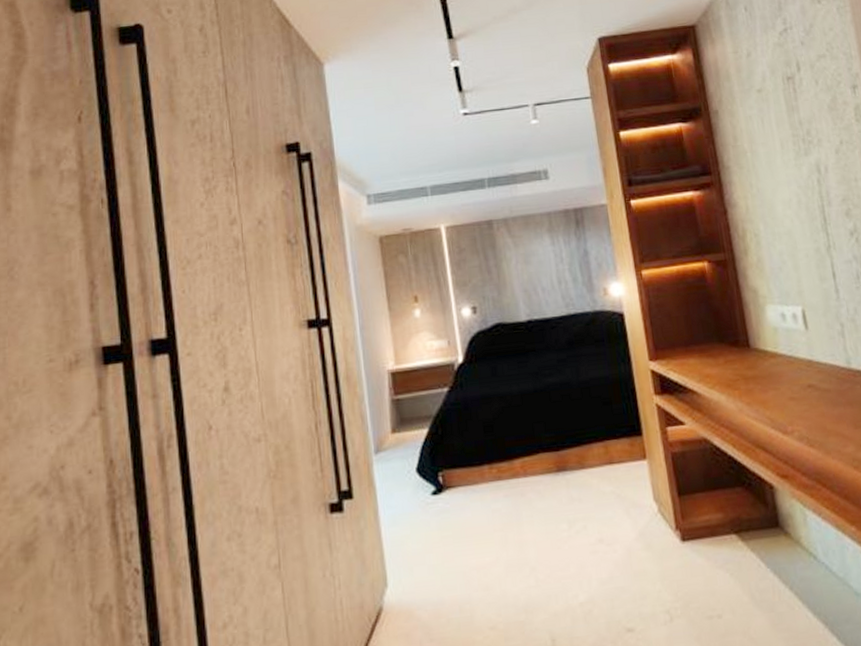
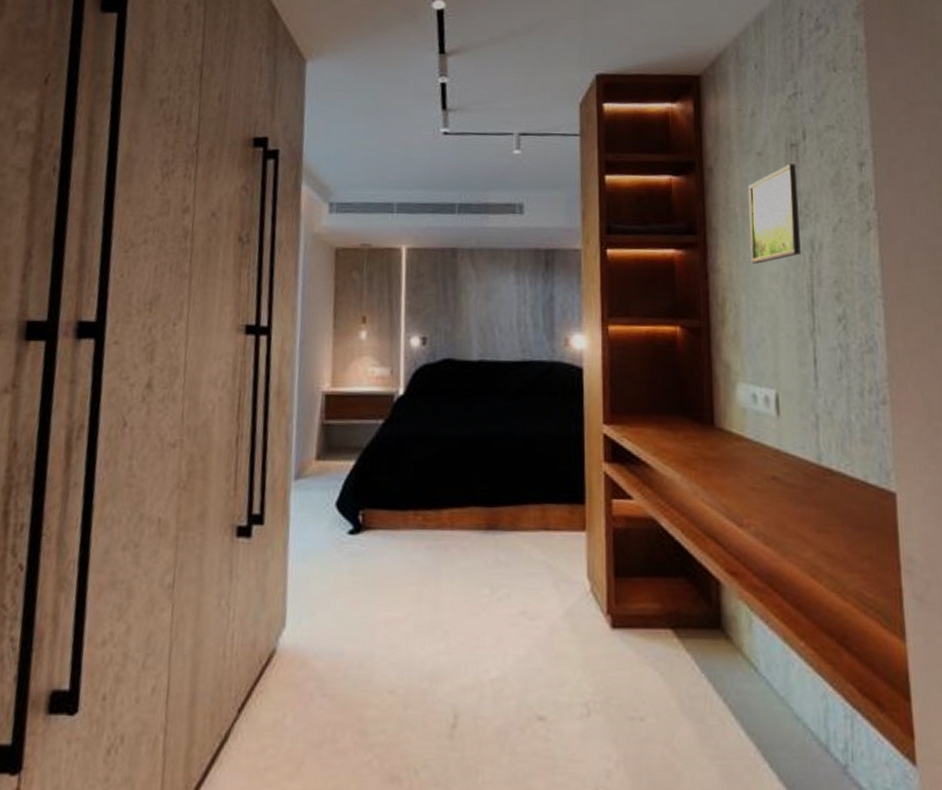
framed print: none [752,95,809,194] -> present [747,163,801,264]

